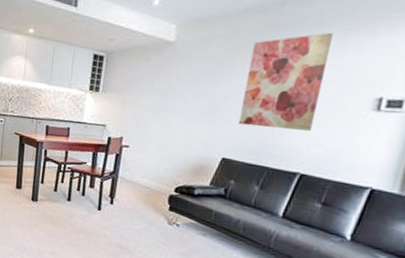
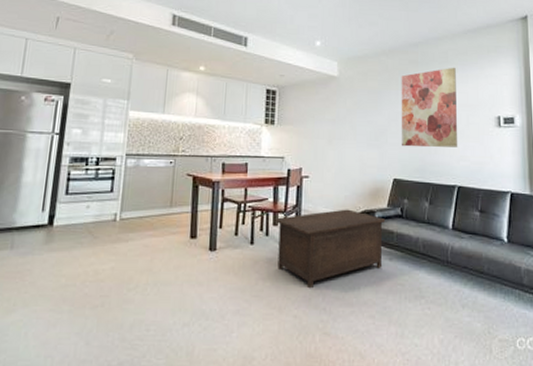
cabinet: none [90,180,206,247] -> present [274,209,386,289]

